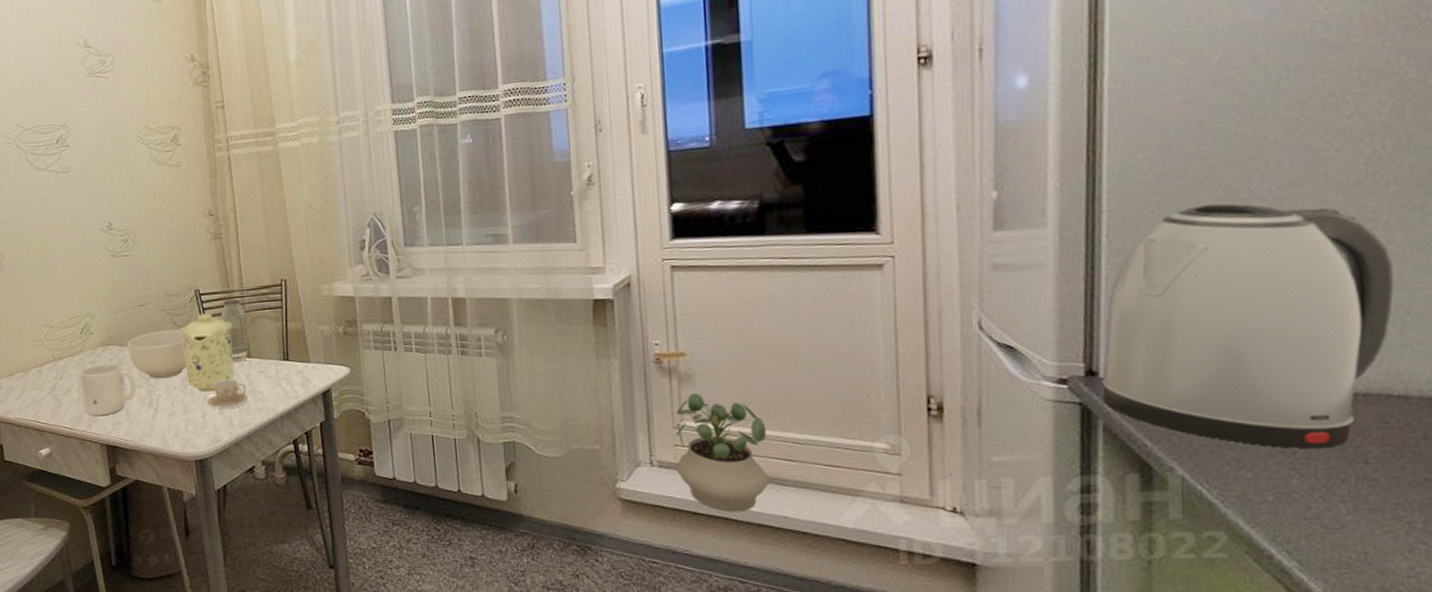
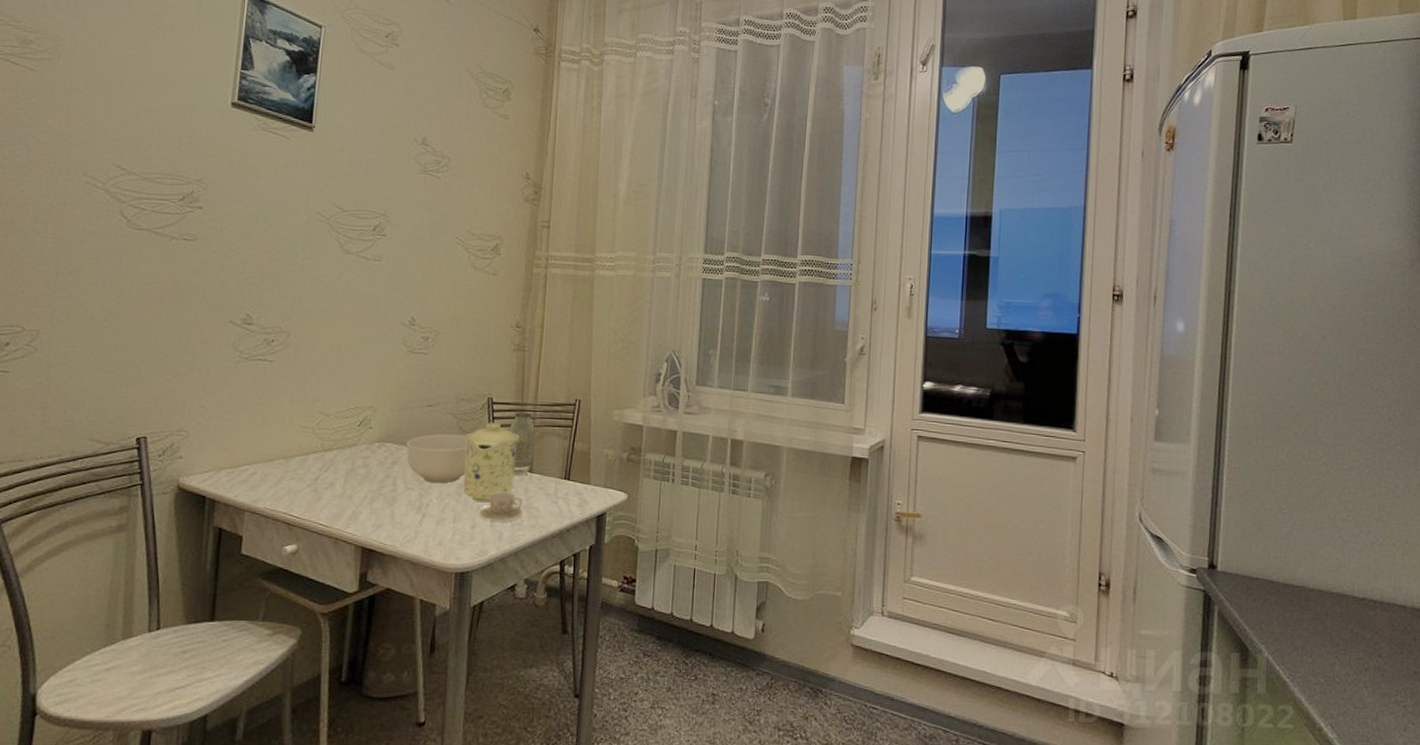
mug: present [79,363,137,417] -> none [345,460,408,516]
potted plant: present [676,394,770,512] -> none [903,552,978,665]
kettle: present [1102,203,1393,449] -> none [1219,442,1398,643]

